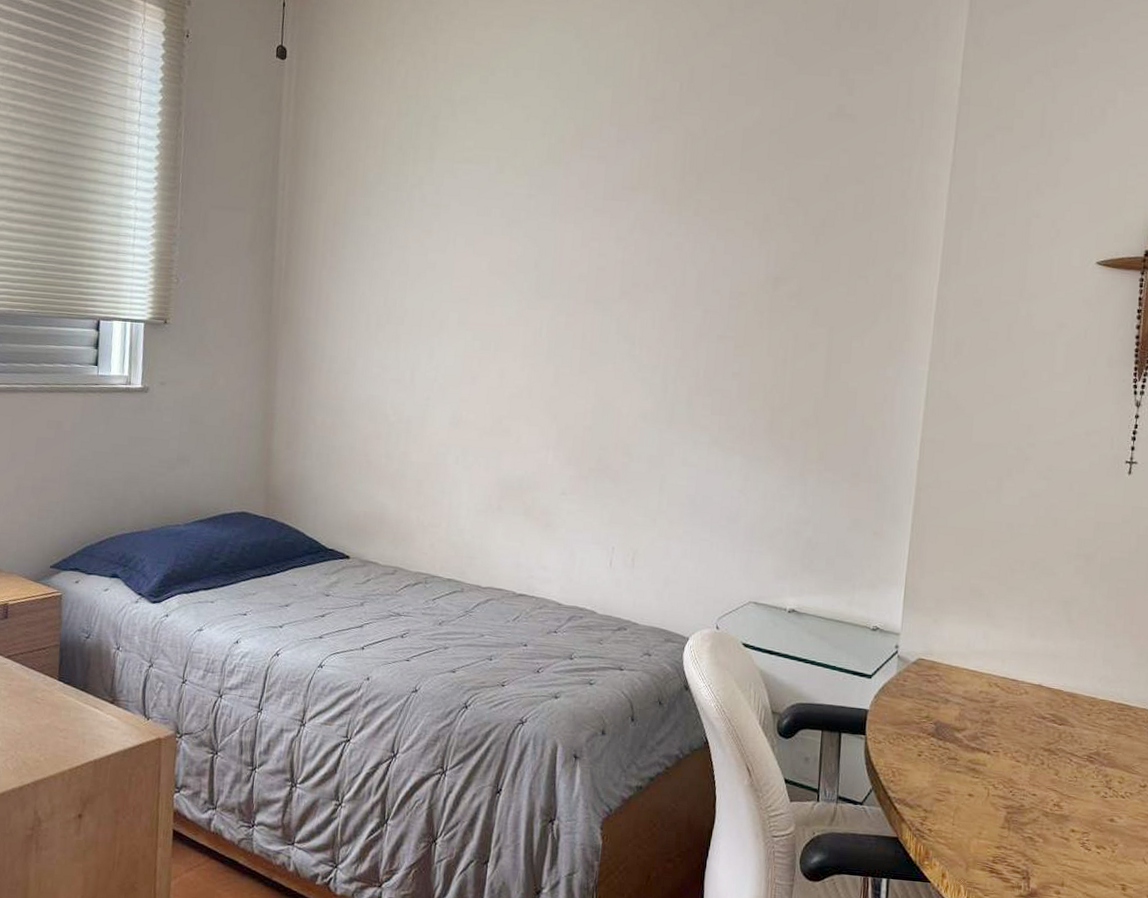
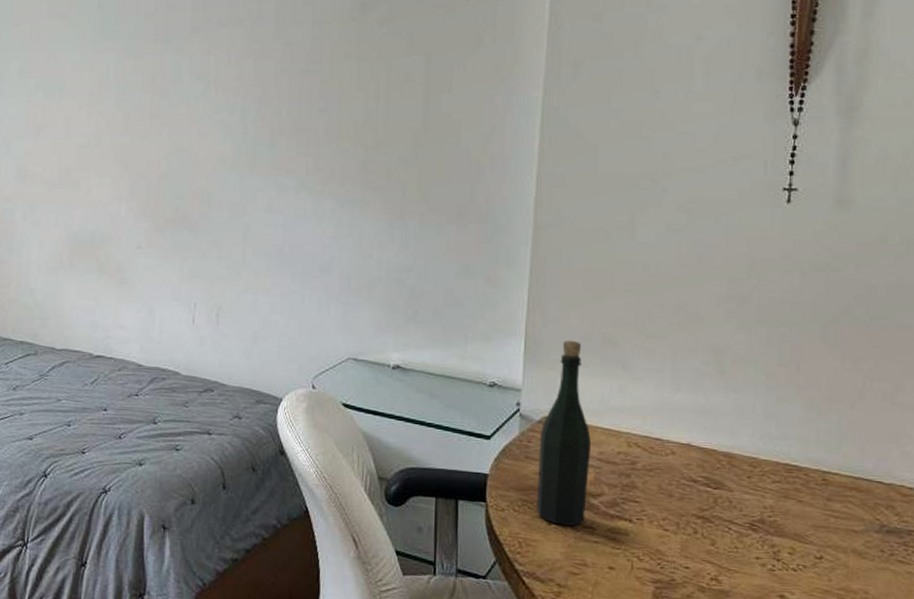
bottle: none [909,590,958,757] -> present [537,340,592,526]

